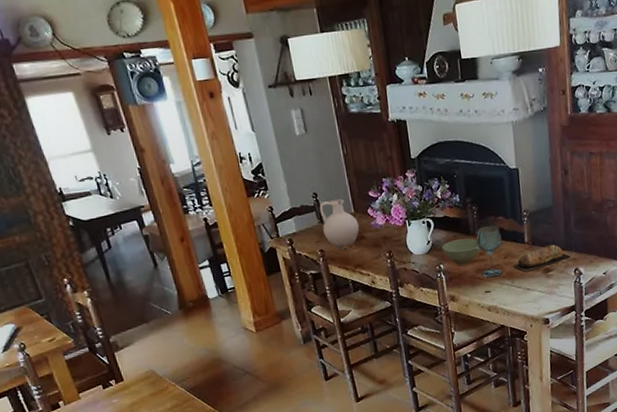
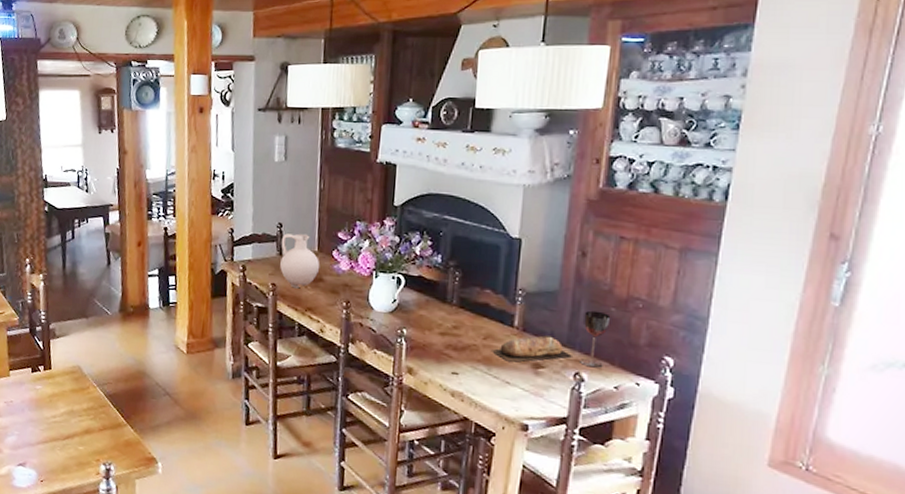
bowl: present [442,238,480,267] -> none [409,304,455,338]
wine glass: present [476,225,504,278] -> none [451,296,486,359]
wineglass: none [574,216,593,262] -> present [580,310,611,368]

